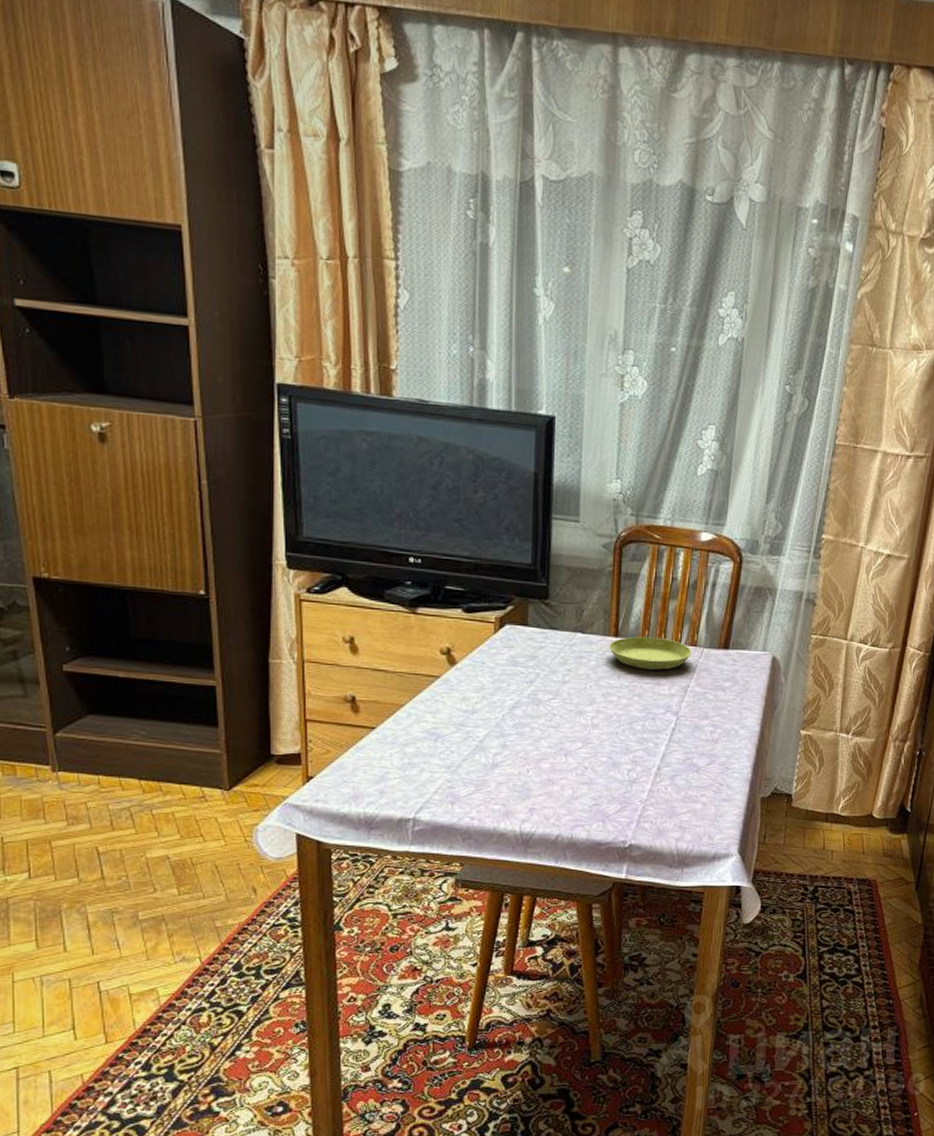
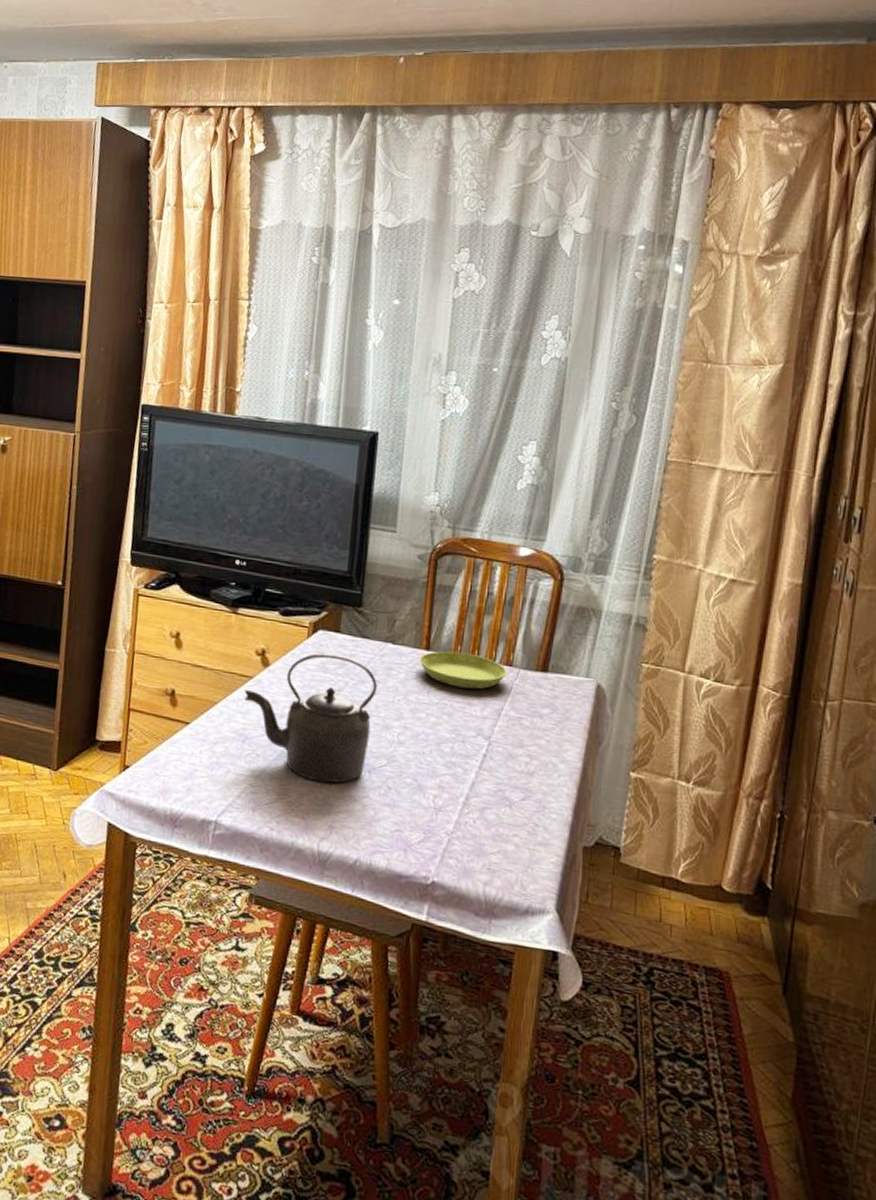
kettle: none [433,647,569,770] -> present [244,653,377,784]

